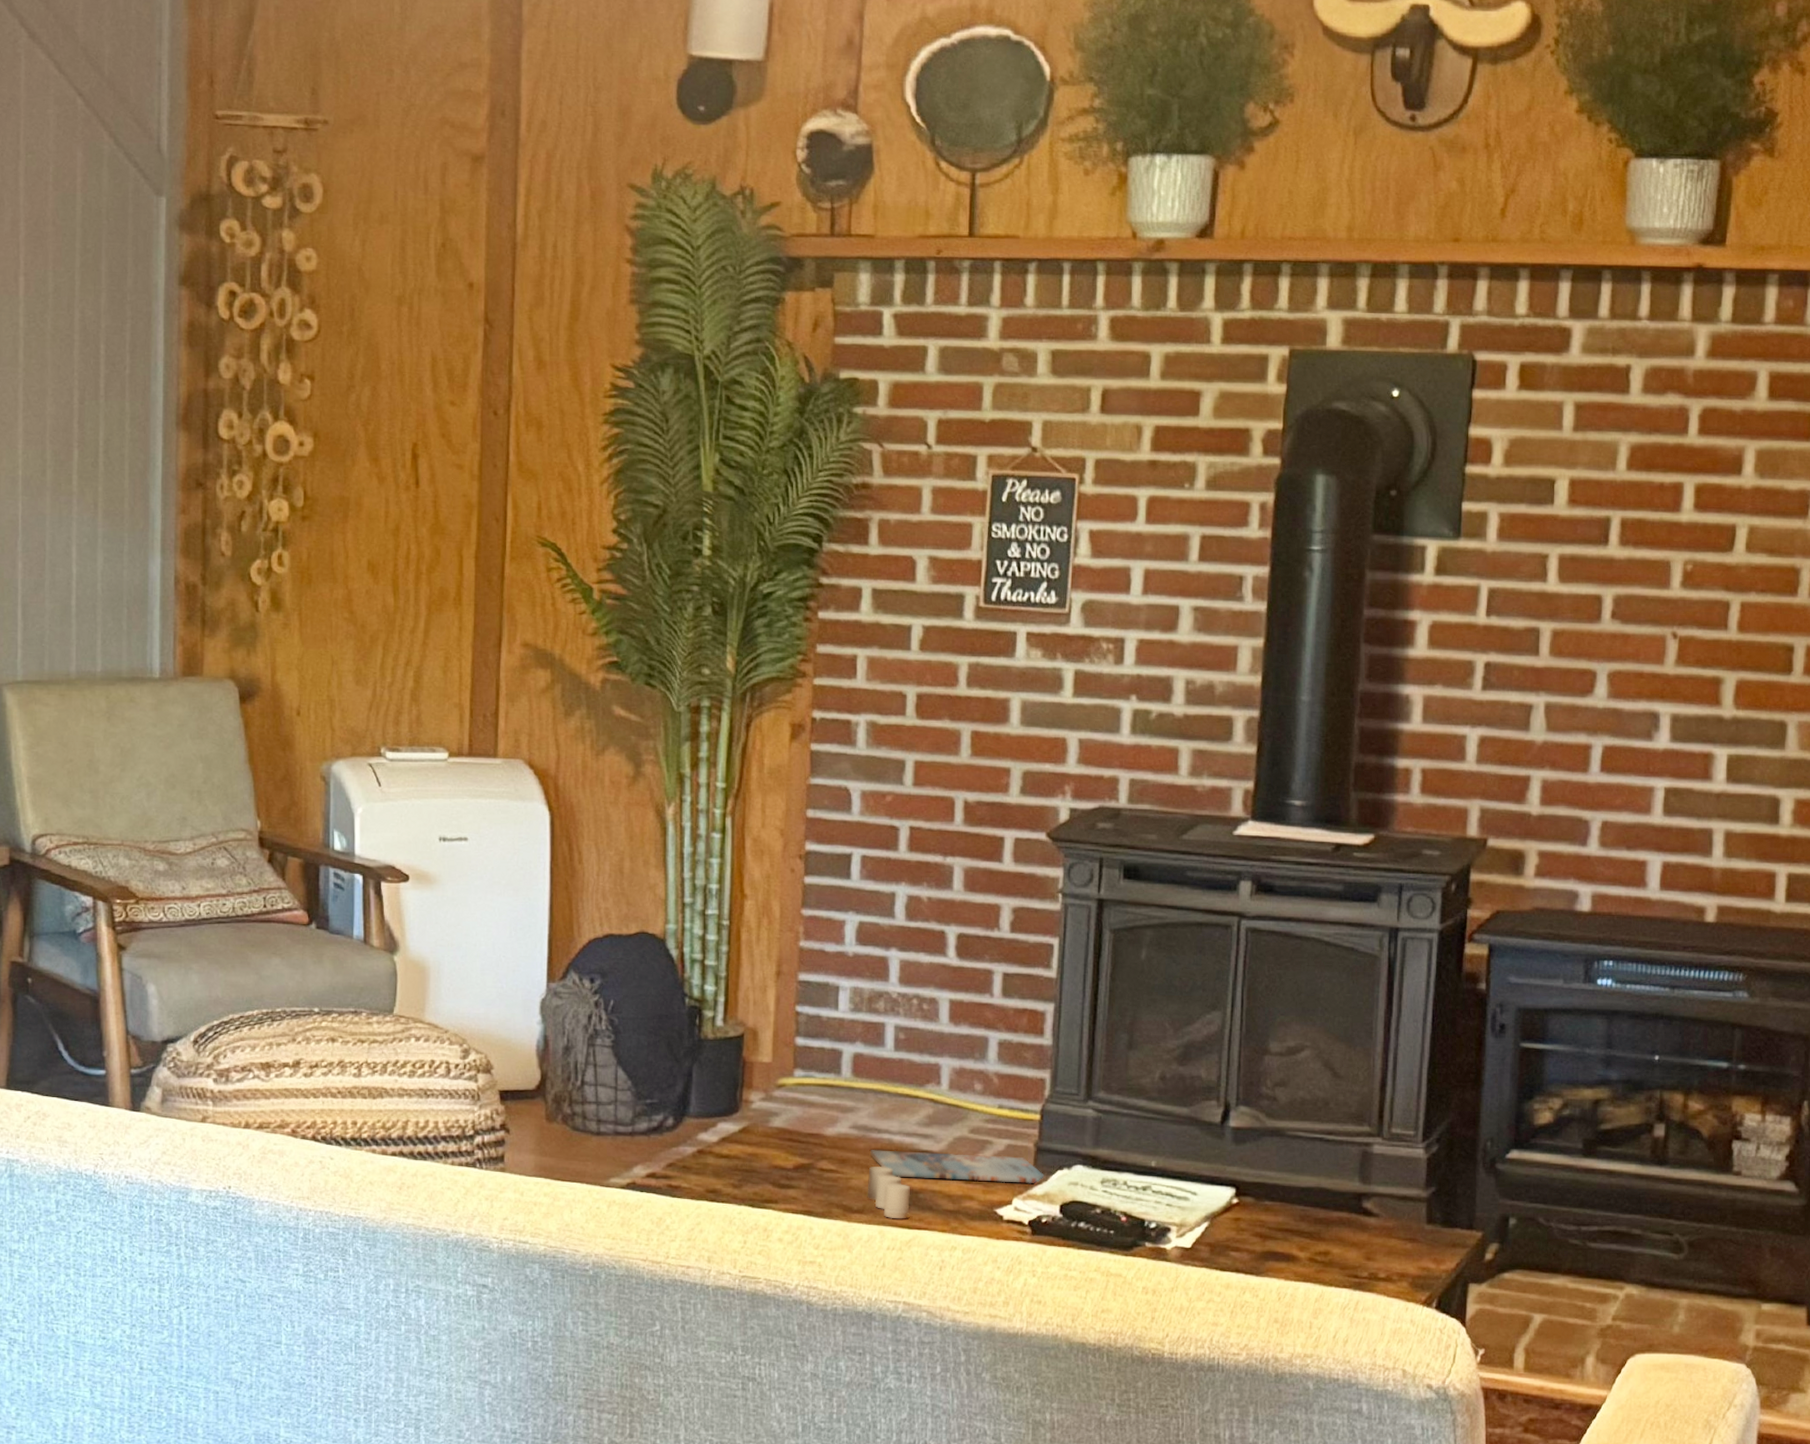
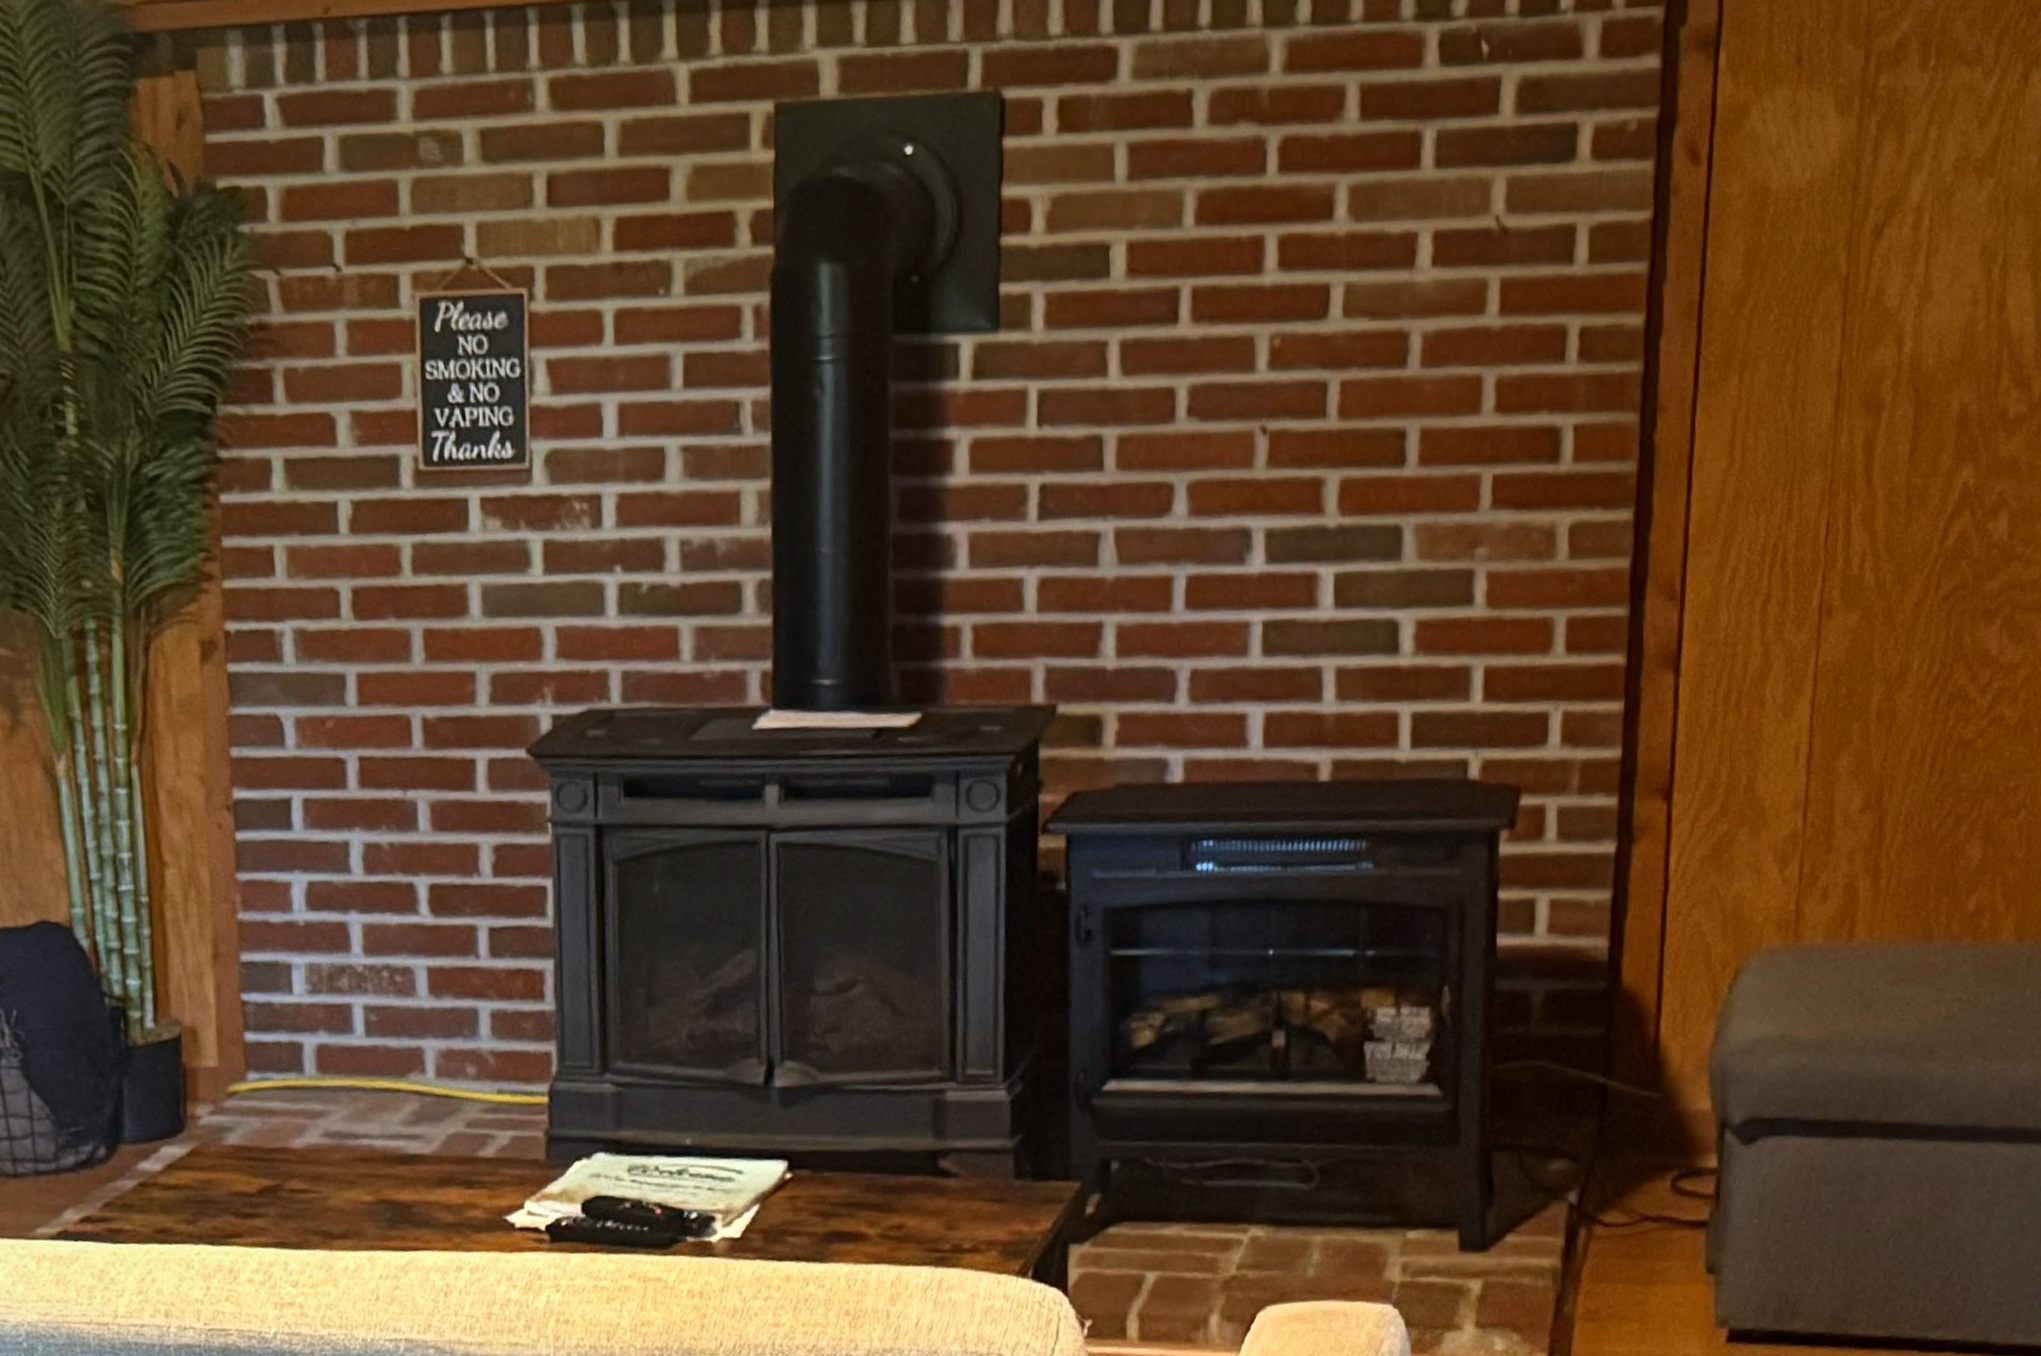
candle: present [867,1167,911,1219] -> none [348,1179,402,1242]
magazine: present [870,1150,1046,1184] -> none [348,1150,562,1190]

